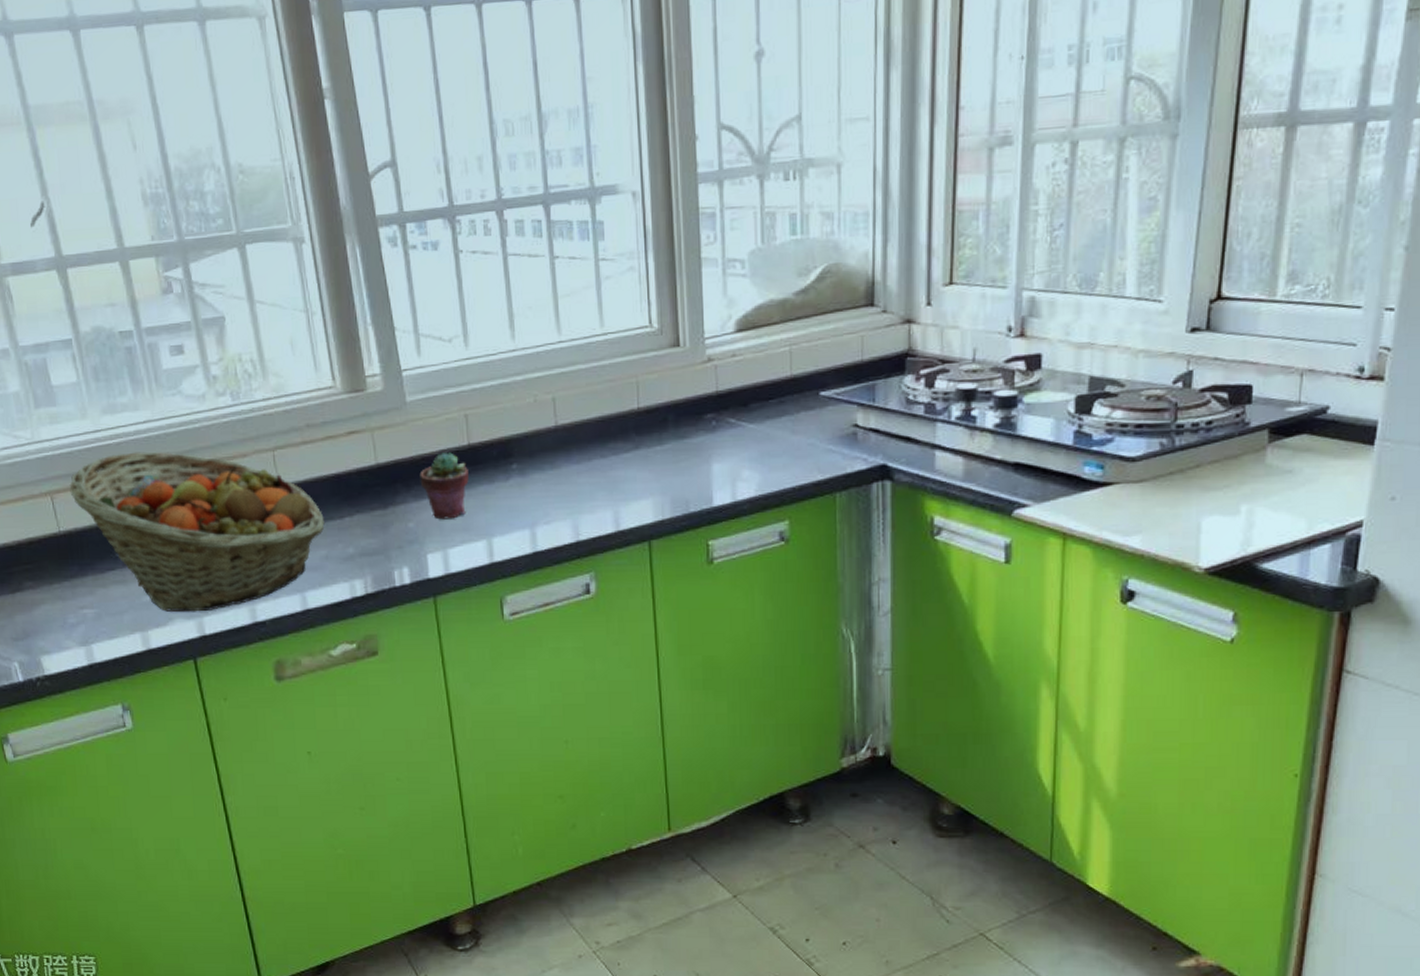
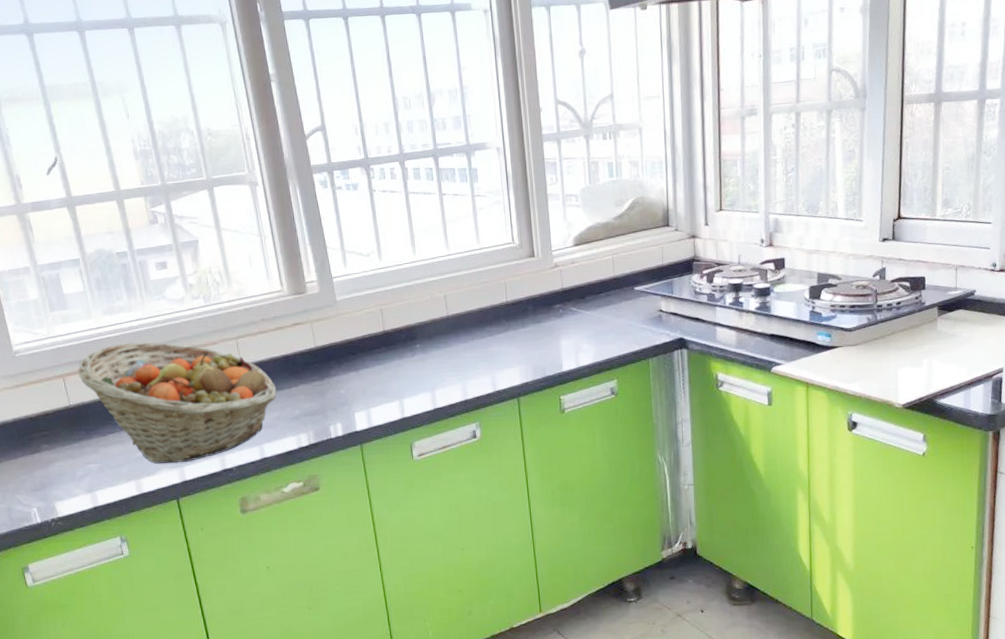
potted succulent: present [419,452,469,520] -> none [348,337,385,387]

